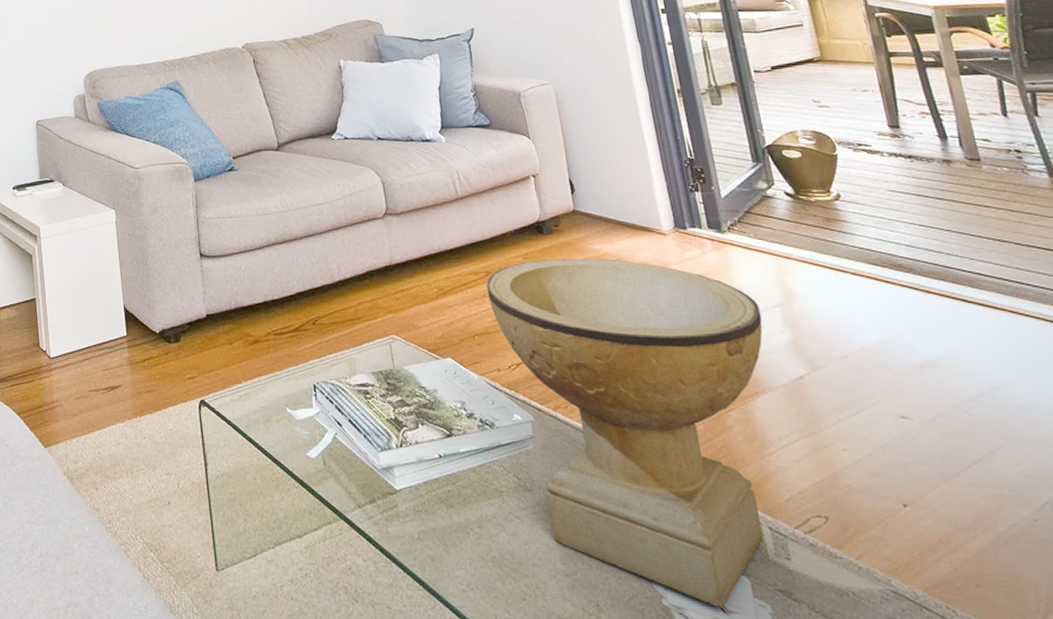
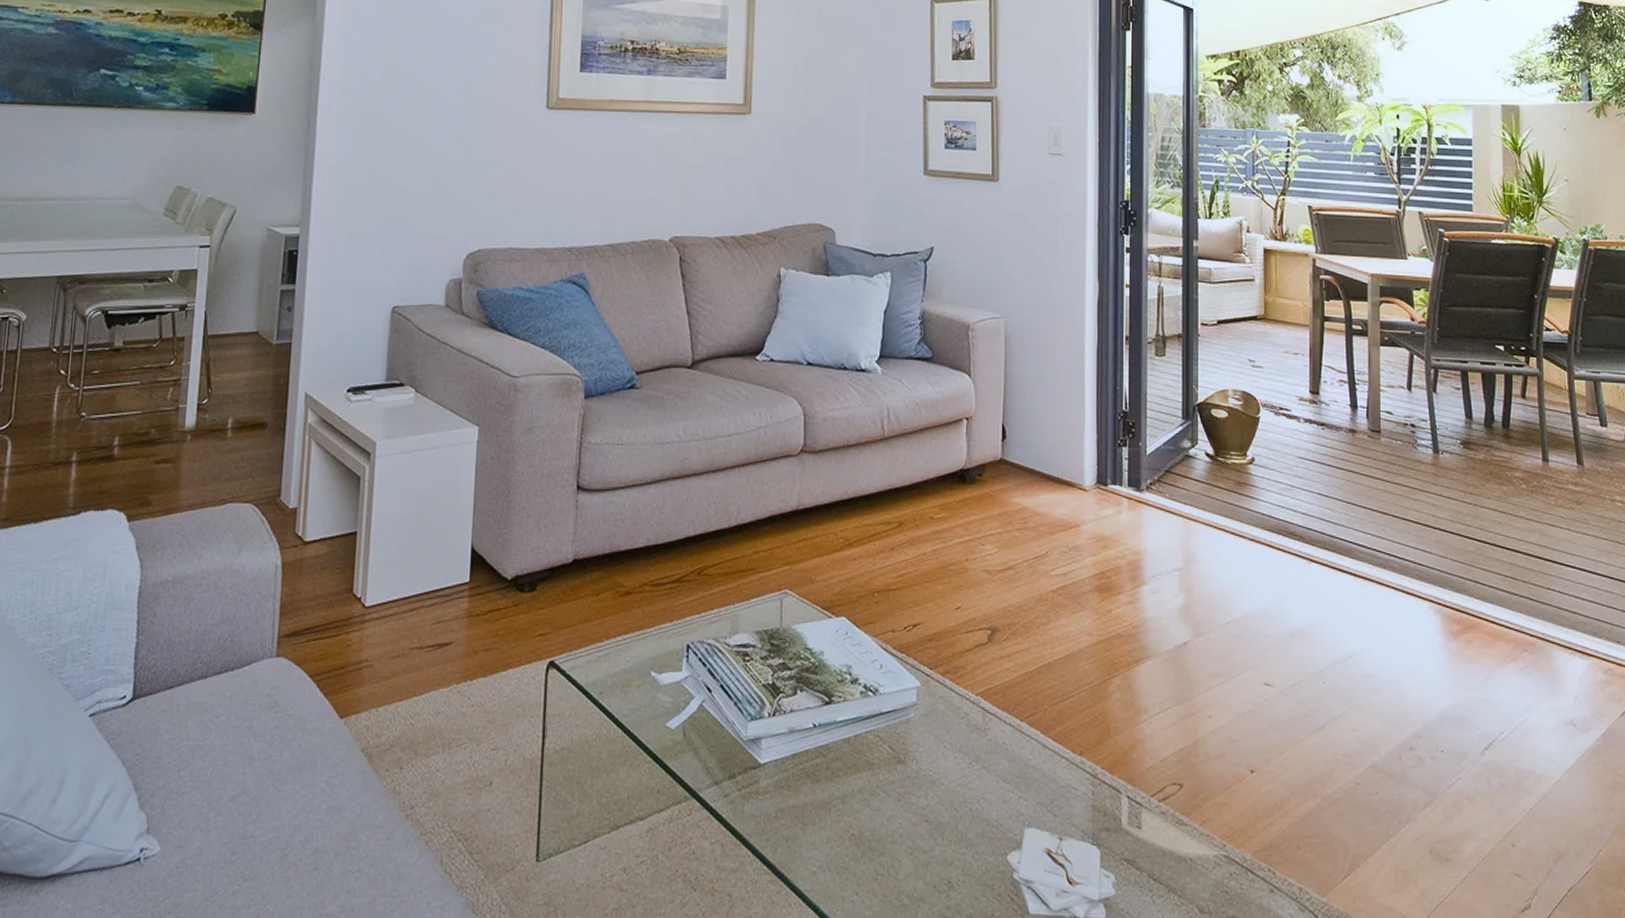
decorative bowl: present [486,258,764,607] -> none [896,511,1160,879]

